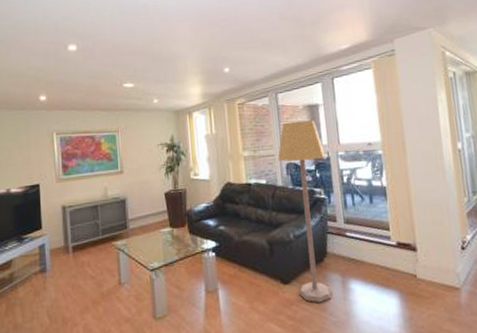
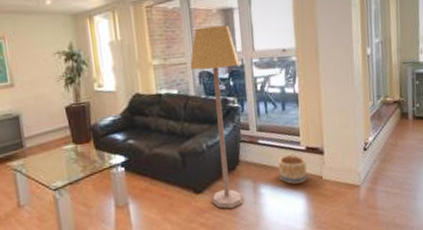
basket: none [367,249,400,281] -> present [277,154,307,184]

